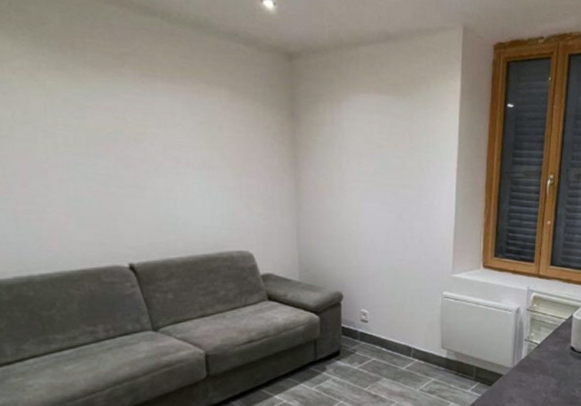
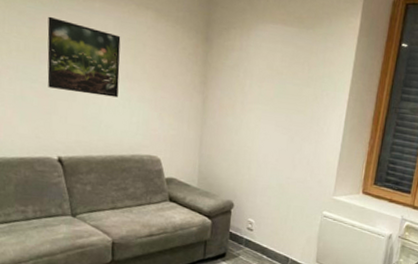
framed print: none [101,103,195,189] -> present [47,16,121,98]

